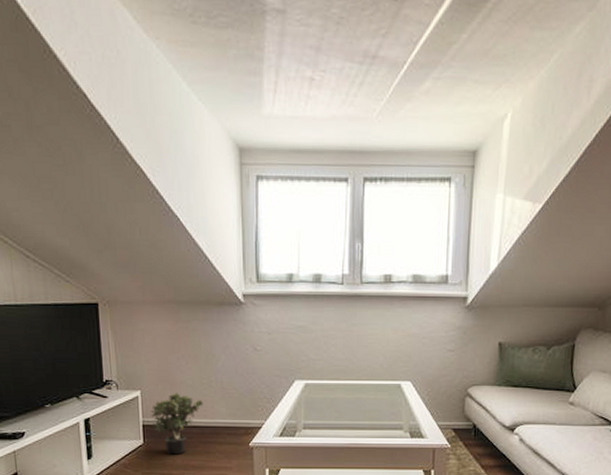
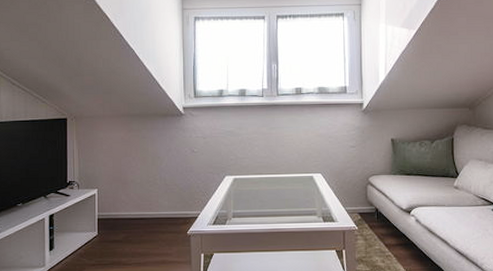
potted plant: present [150,392,203,455] -> none [105,189,149,244]

